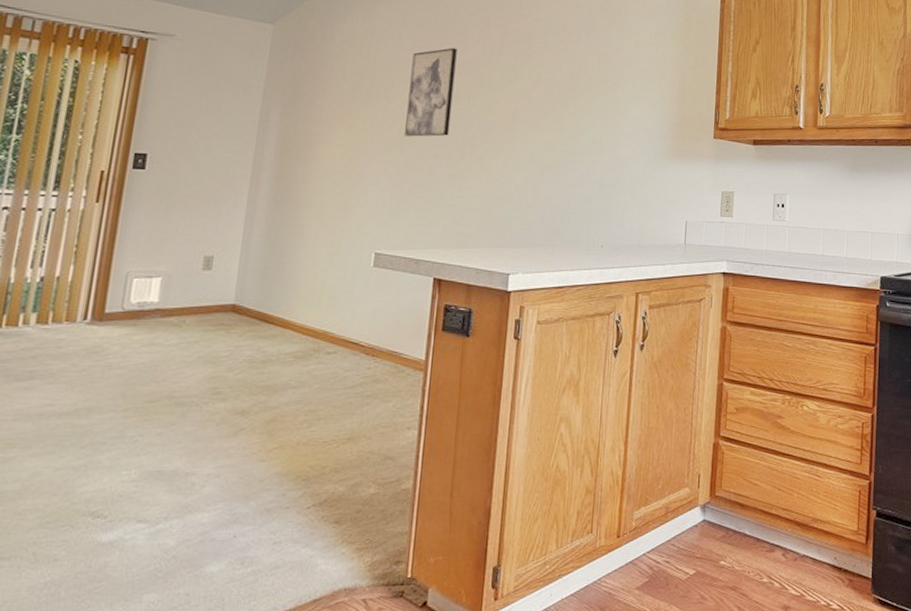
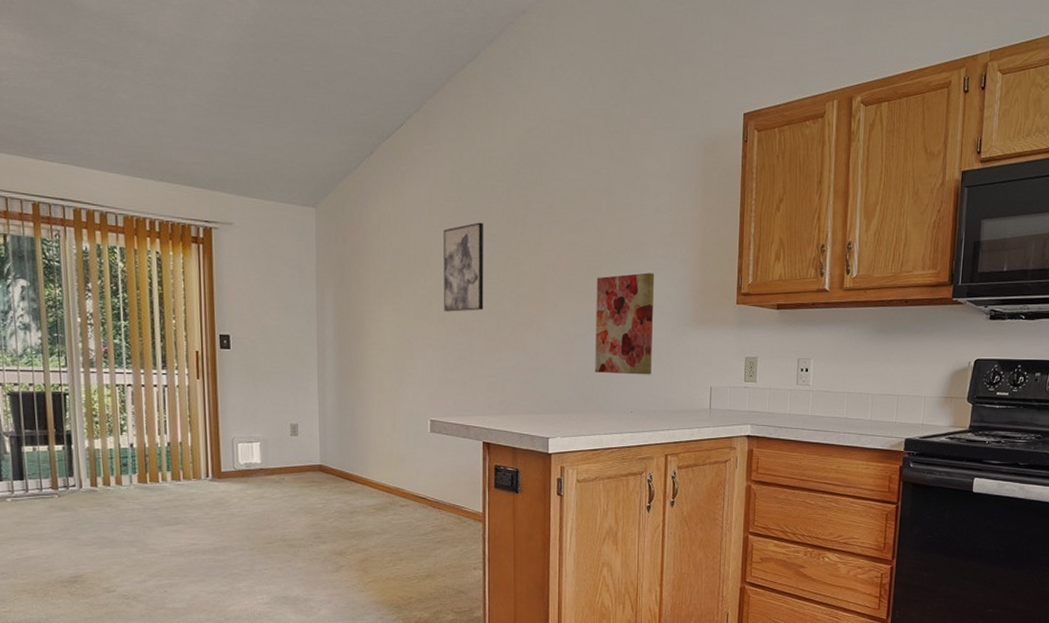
wall art: none [565,104,633,208] -> present [595,272,655,375]

